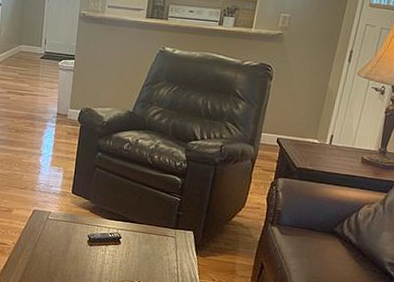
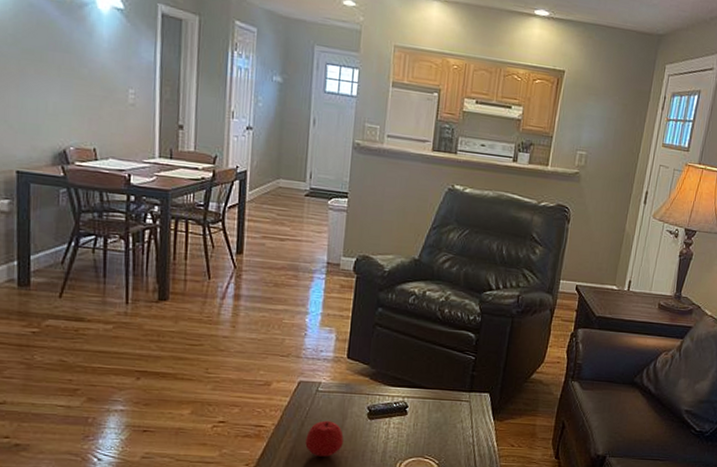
apple: none [38,243,68,274] -> present [305,420,344,457]

